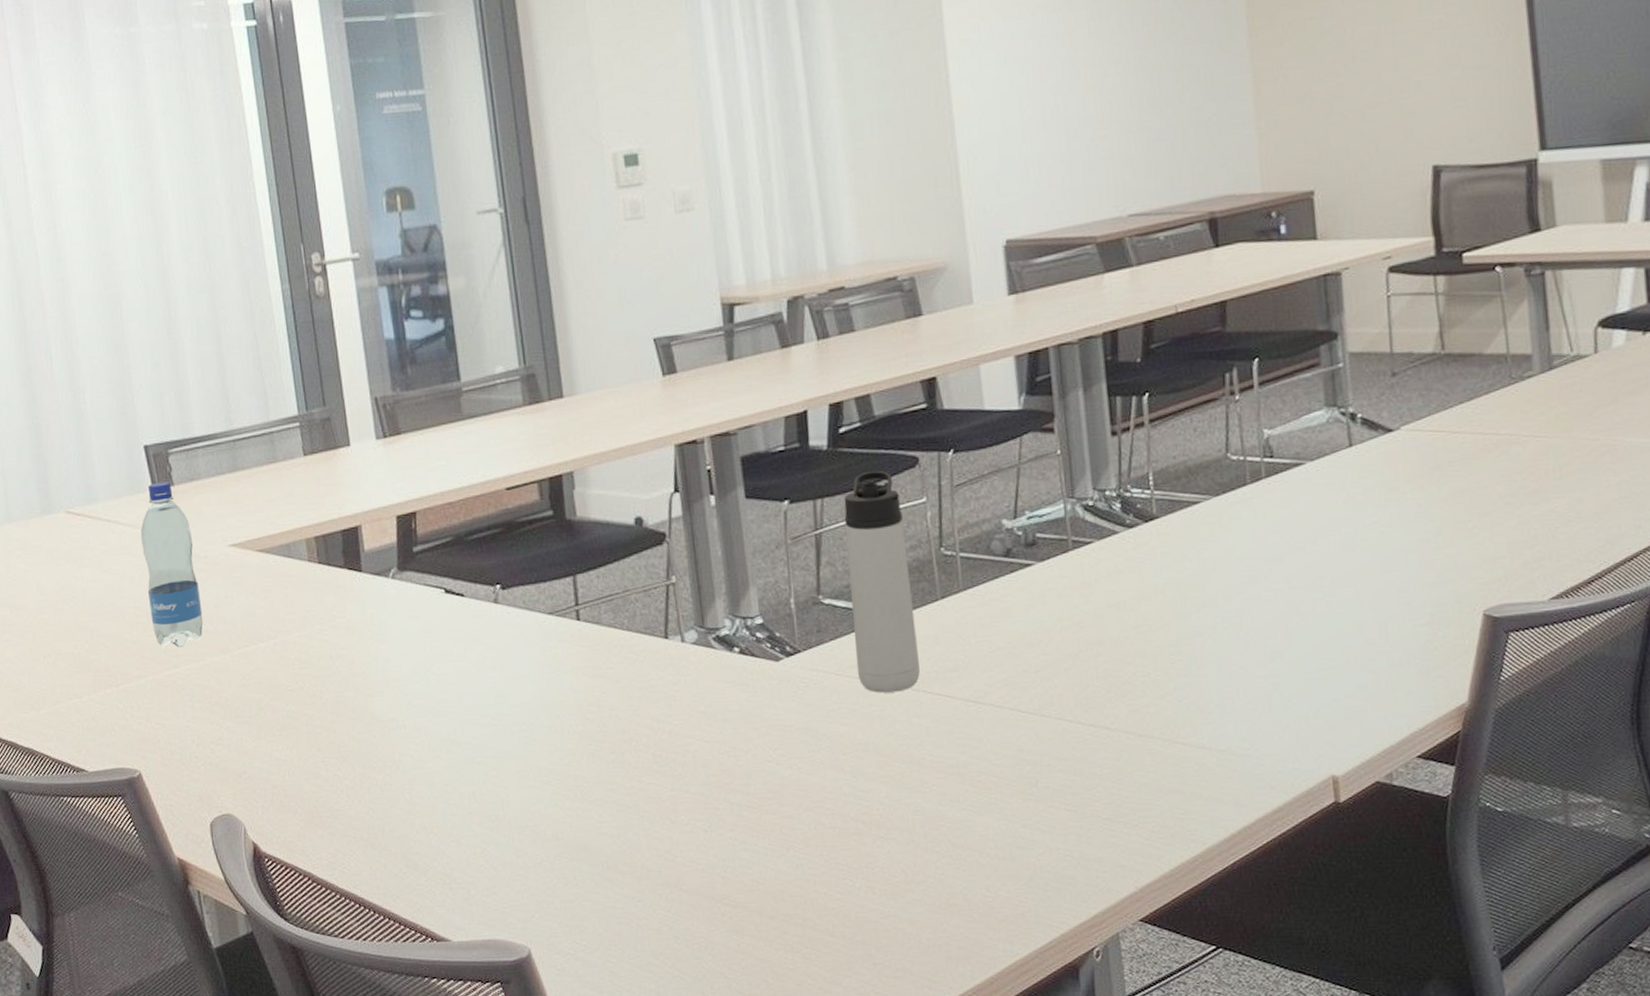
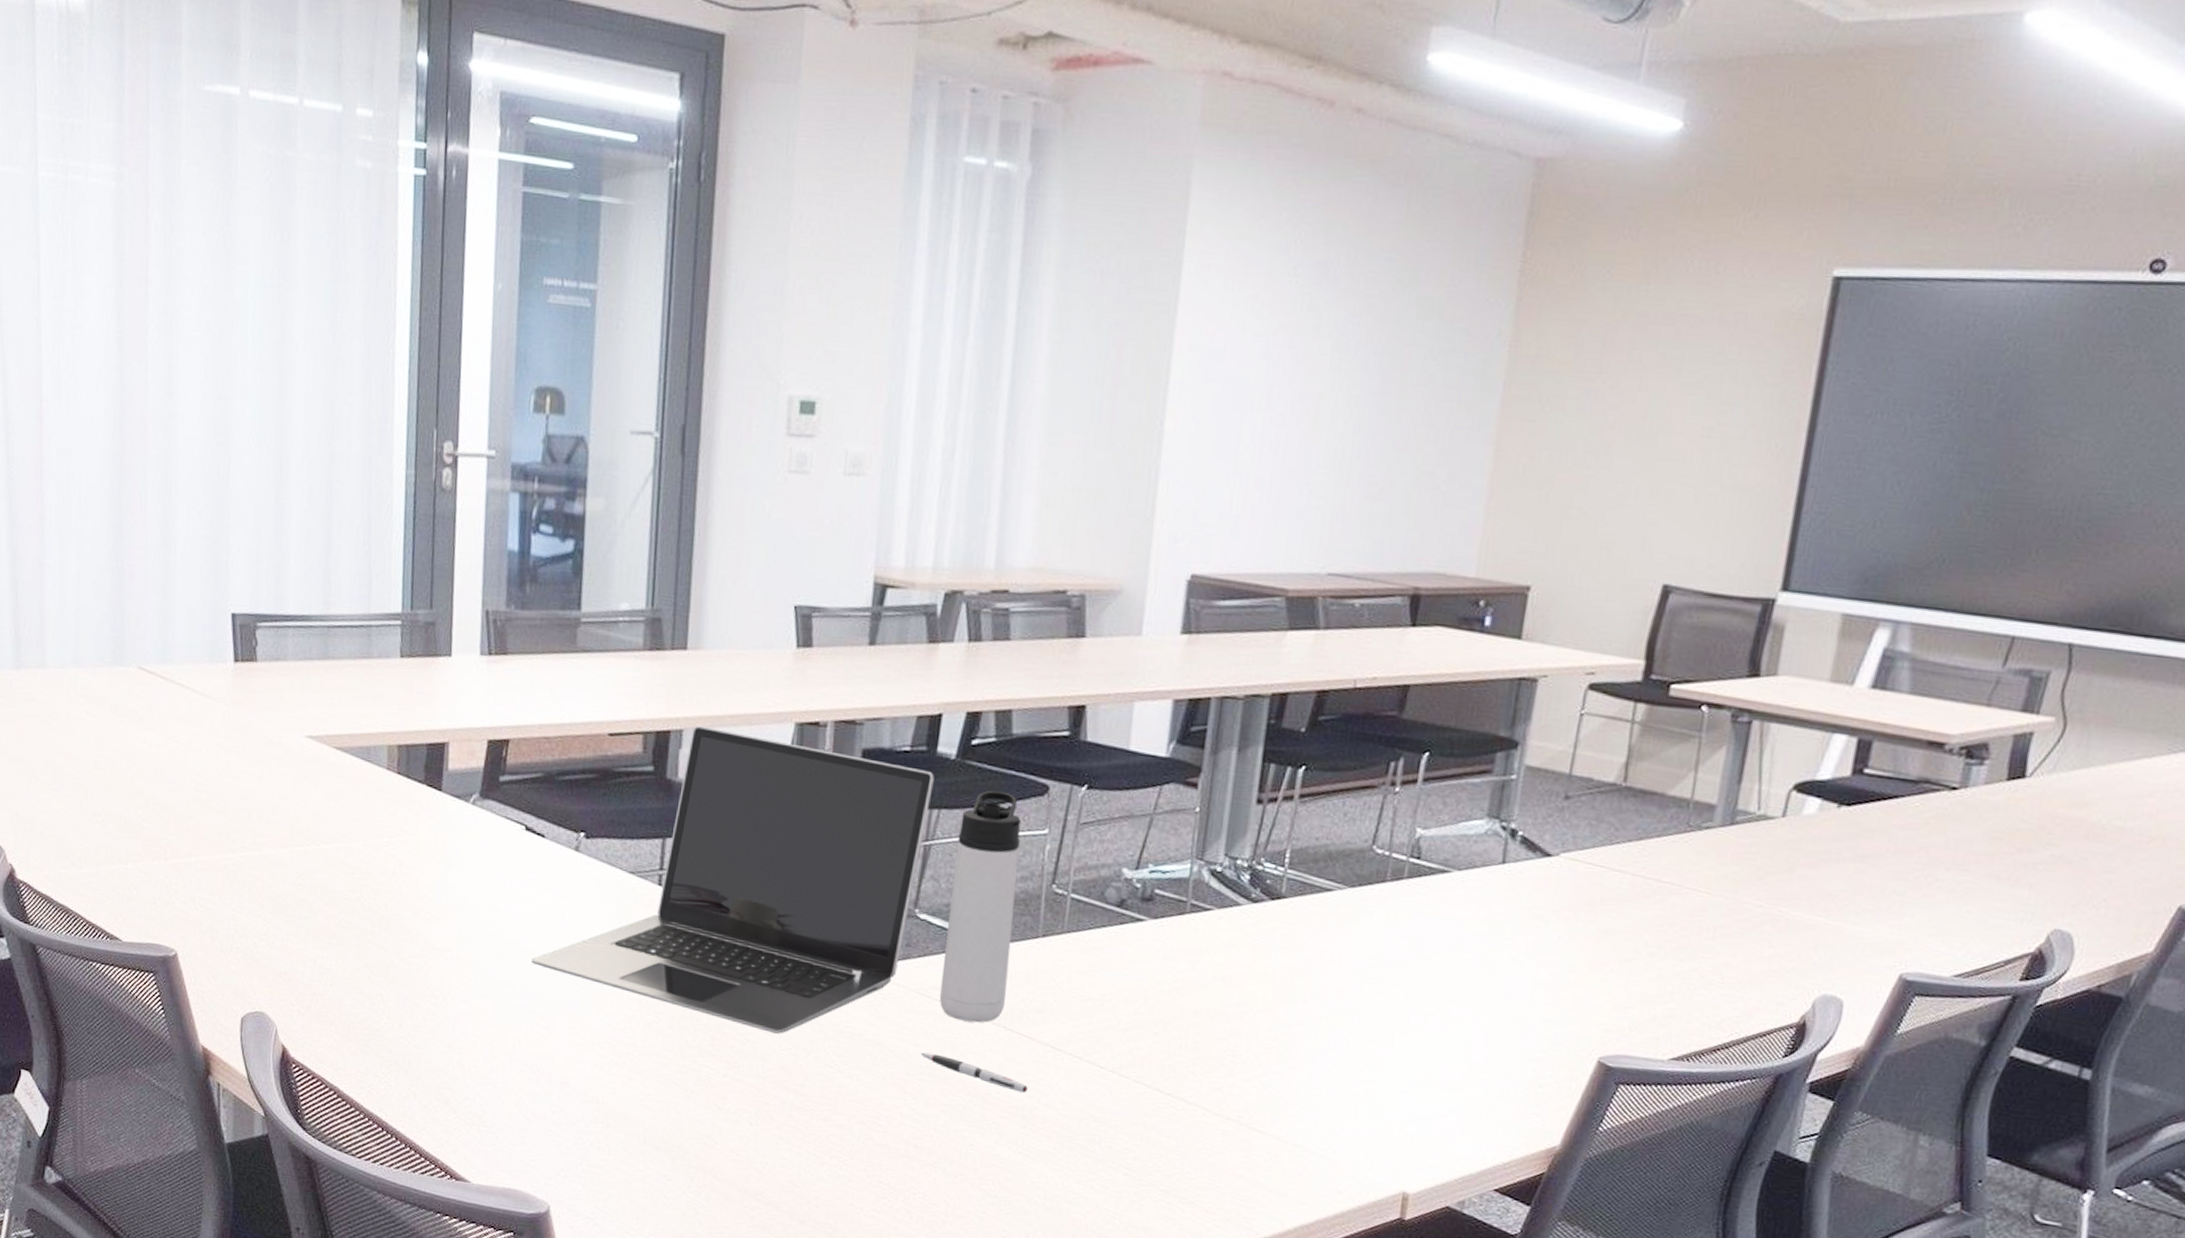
bottle: present [140,481,203,647] -> none [211,654,268,831]
laptop: none [472,464,814,740] -> present [531,725,935,1034]
pen: none [851,729,958,751] -> present [921,1052,1028,1093]

